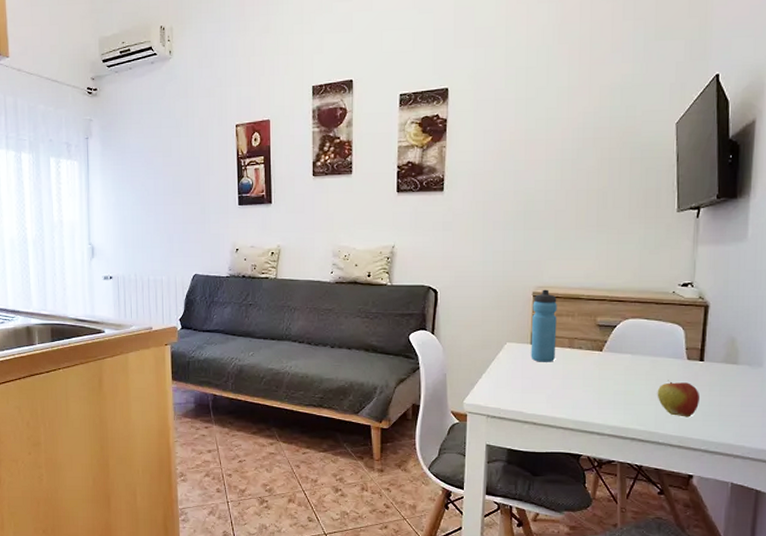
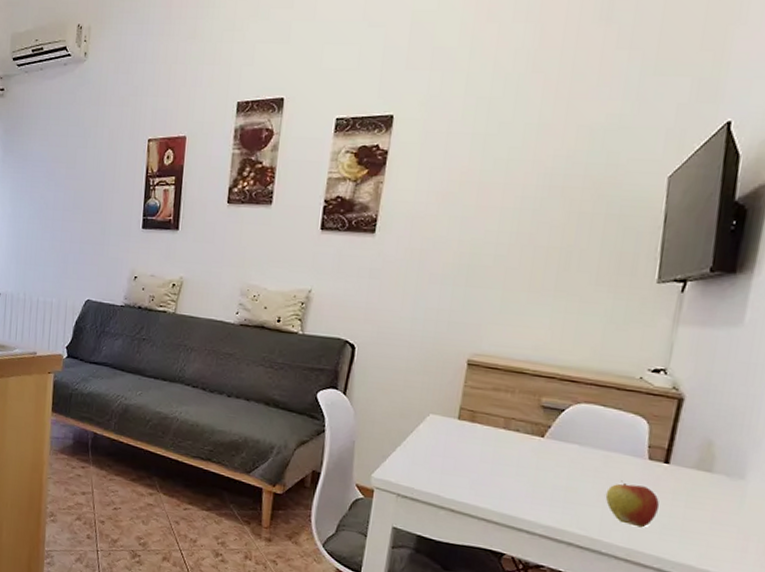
water bottle: present [531,289,557,362] -> none [456,357,496,443]

